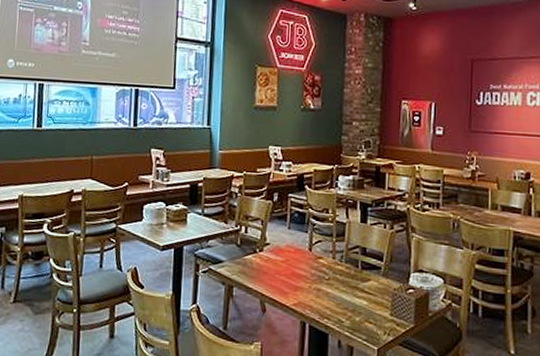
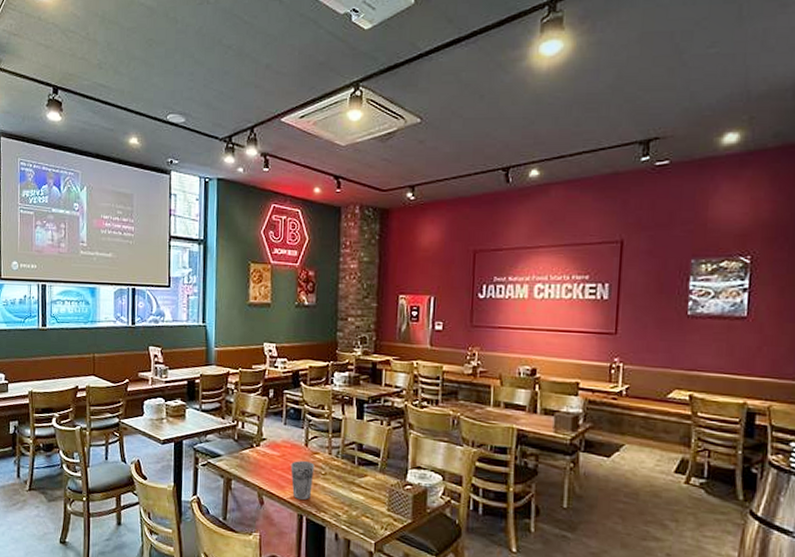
cup: none [294,265,318,306] -> present [291,460,315,500]

